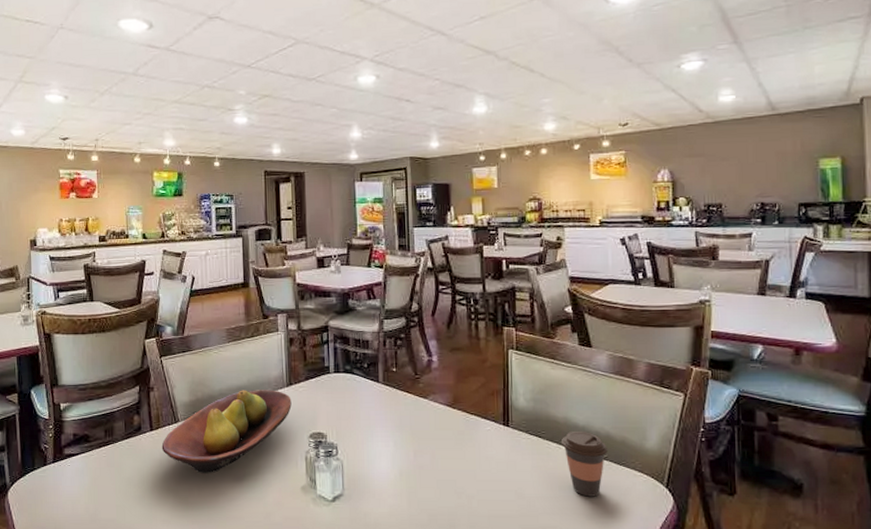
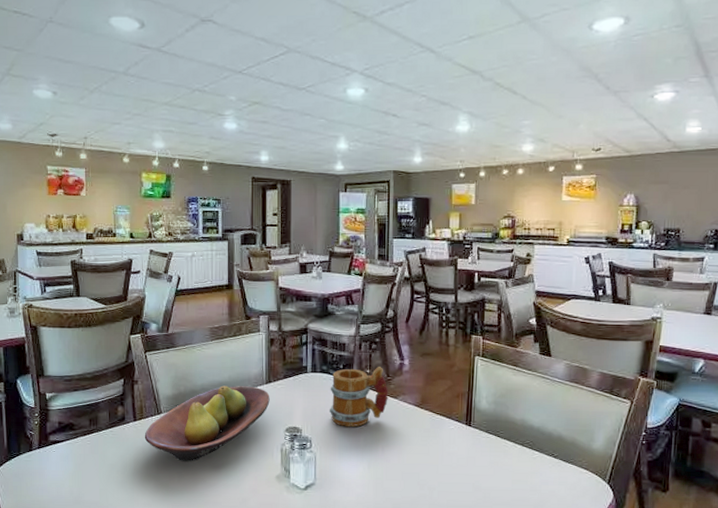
mug: none [354,364,418,432] -> present [329,367,388,428]
coffee cup: present [562,430,608,497] -> none [518,431,559,491]

